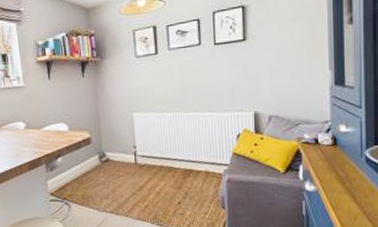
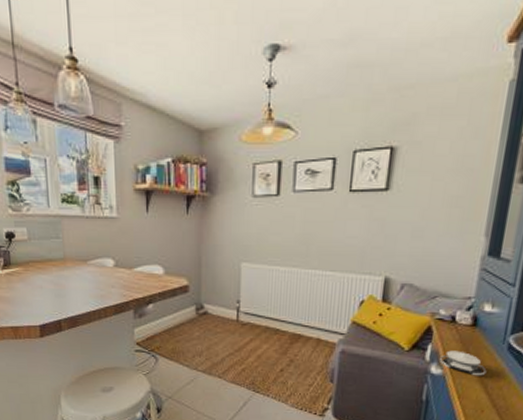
architectural model: none [312,168,352,189] -> present [440,350,487,376]

